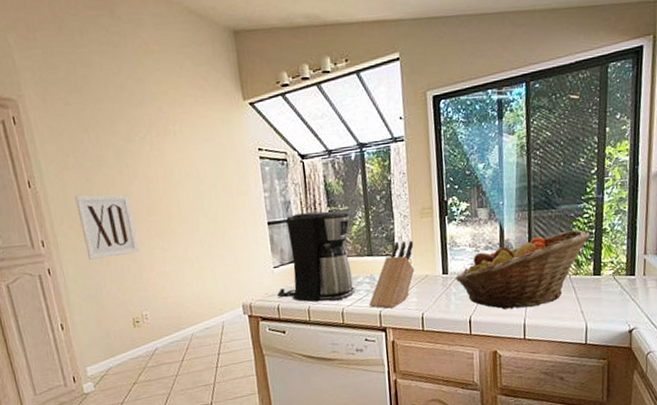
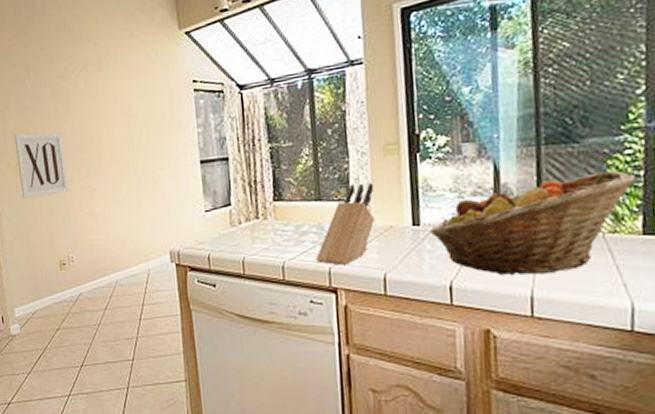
coffee maker: present [277,211,356,302] -> none [208,147,300,253]

